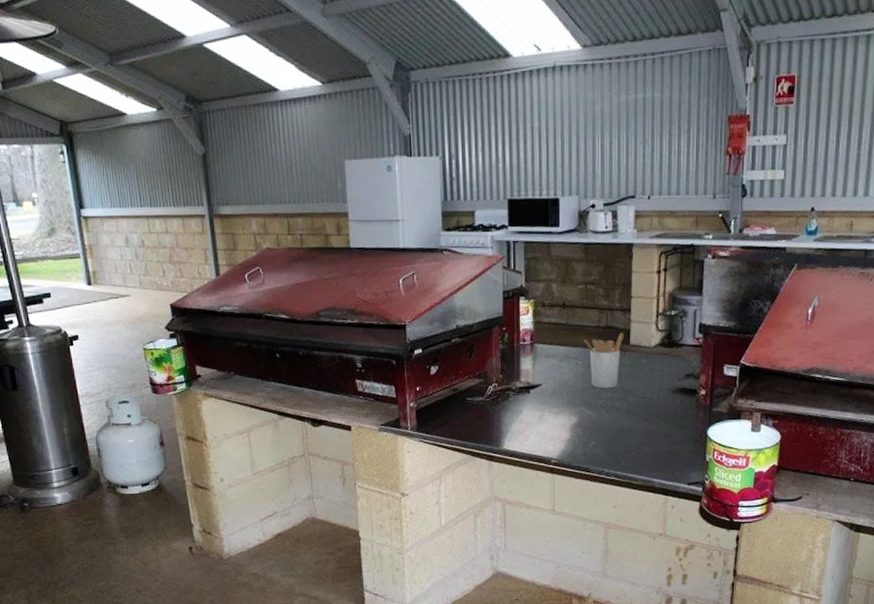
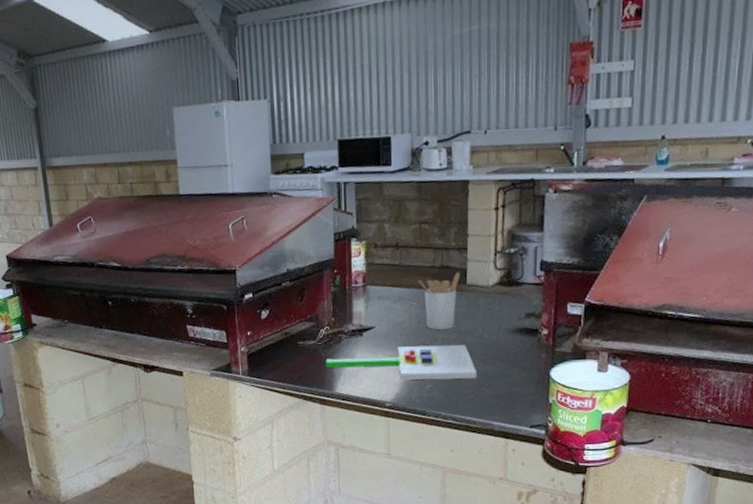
chopping board: none [493,403,638,437] -> present [325,344,476,380]

